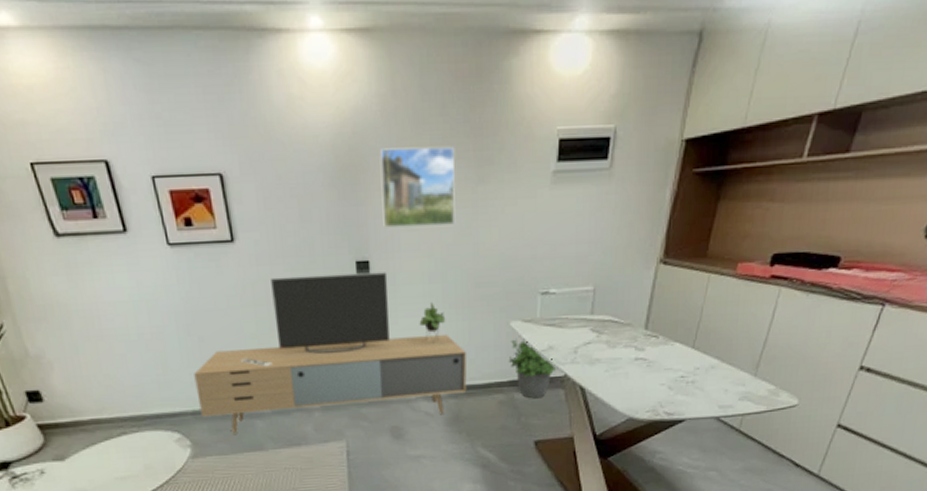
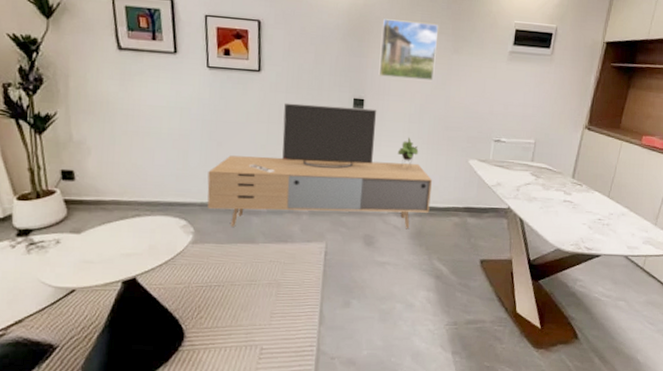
potted plant: present [508,338,559,399] -> none [464,174,504,224]

